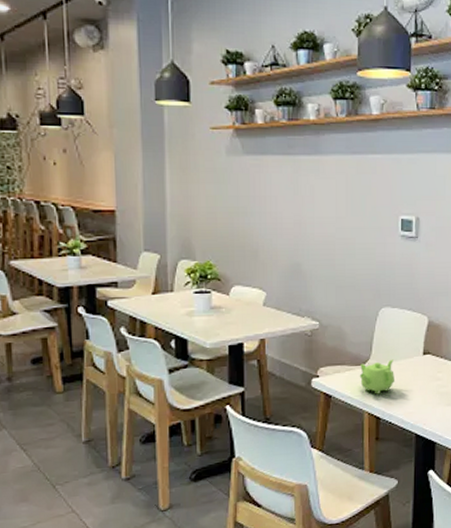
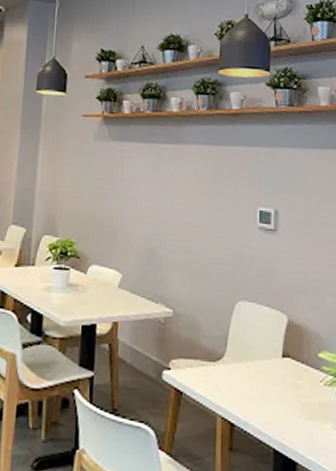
teapot: present [359,359,396,394] -> none [212,358,252,397]

